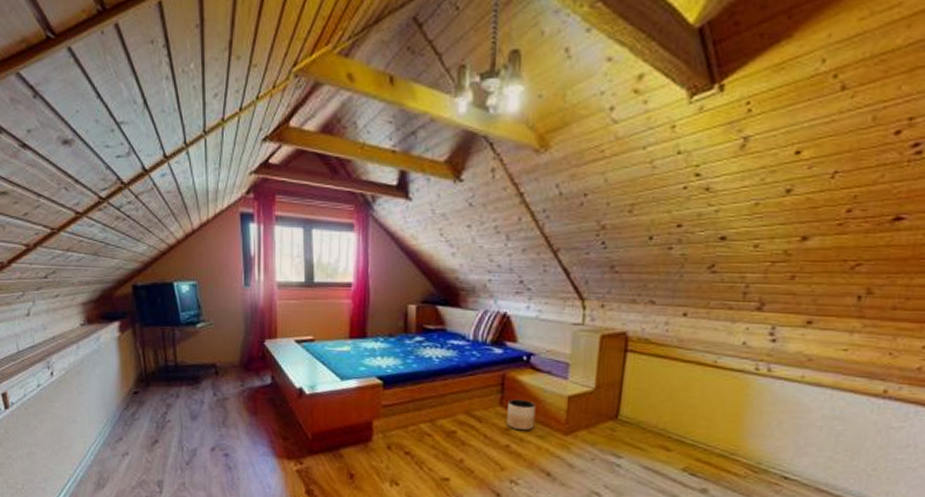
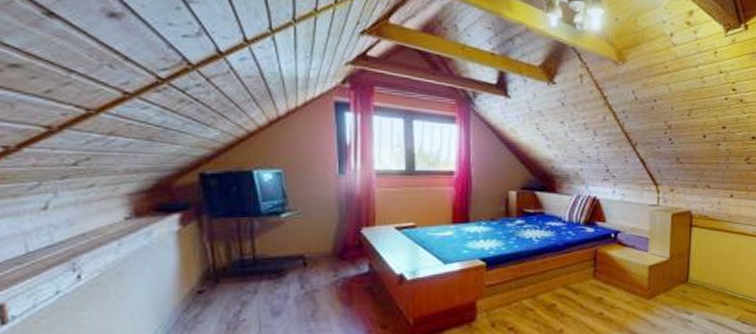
planter: present [507,399,536,431] -> none [600,271,623,299]

